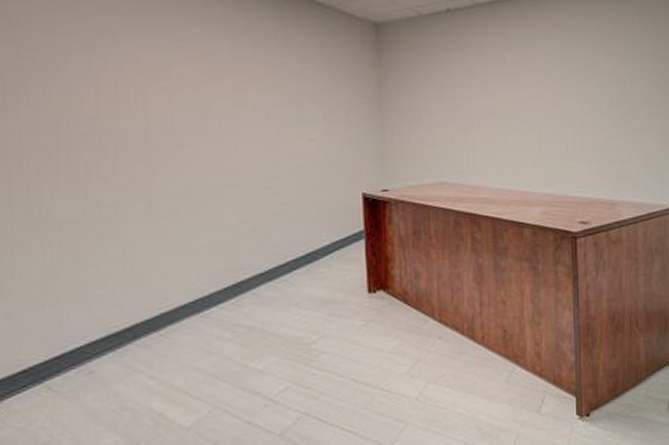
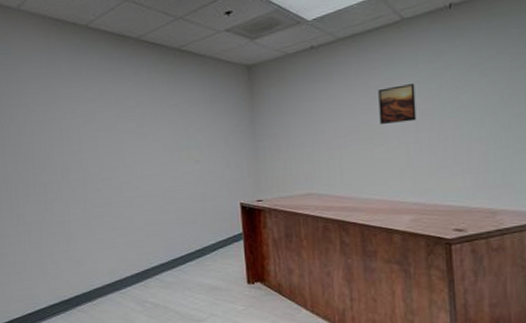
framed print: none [514,63,549,105] -> present [378,84,417,124]

